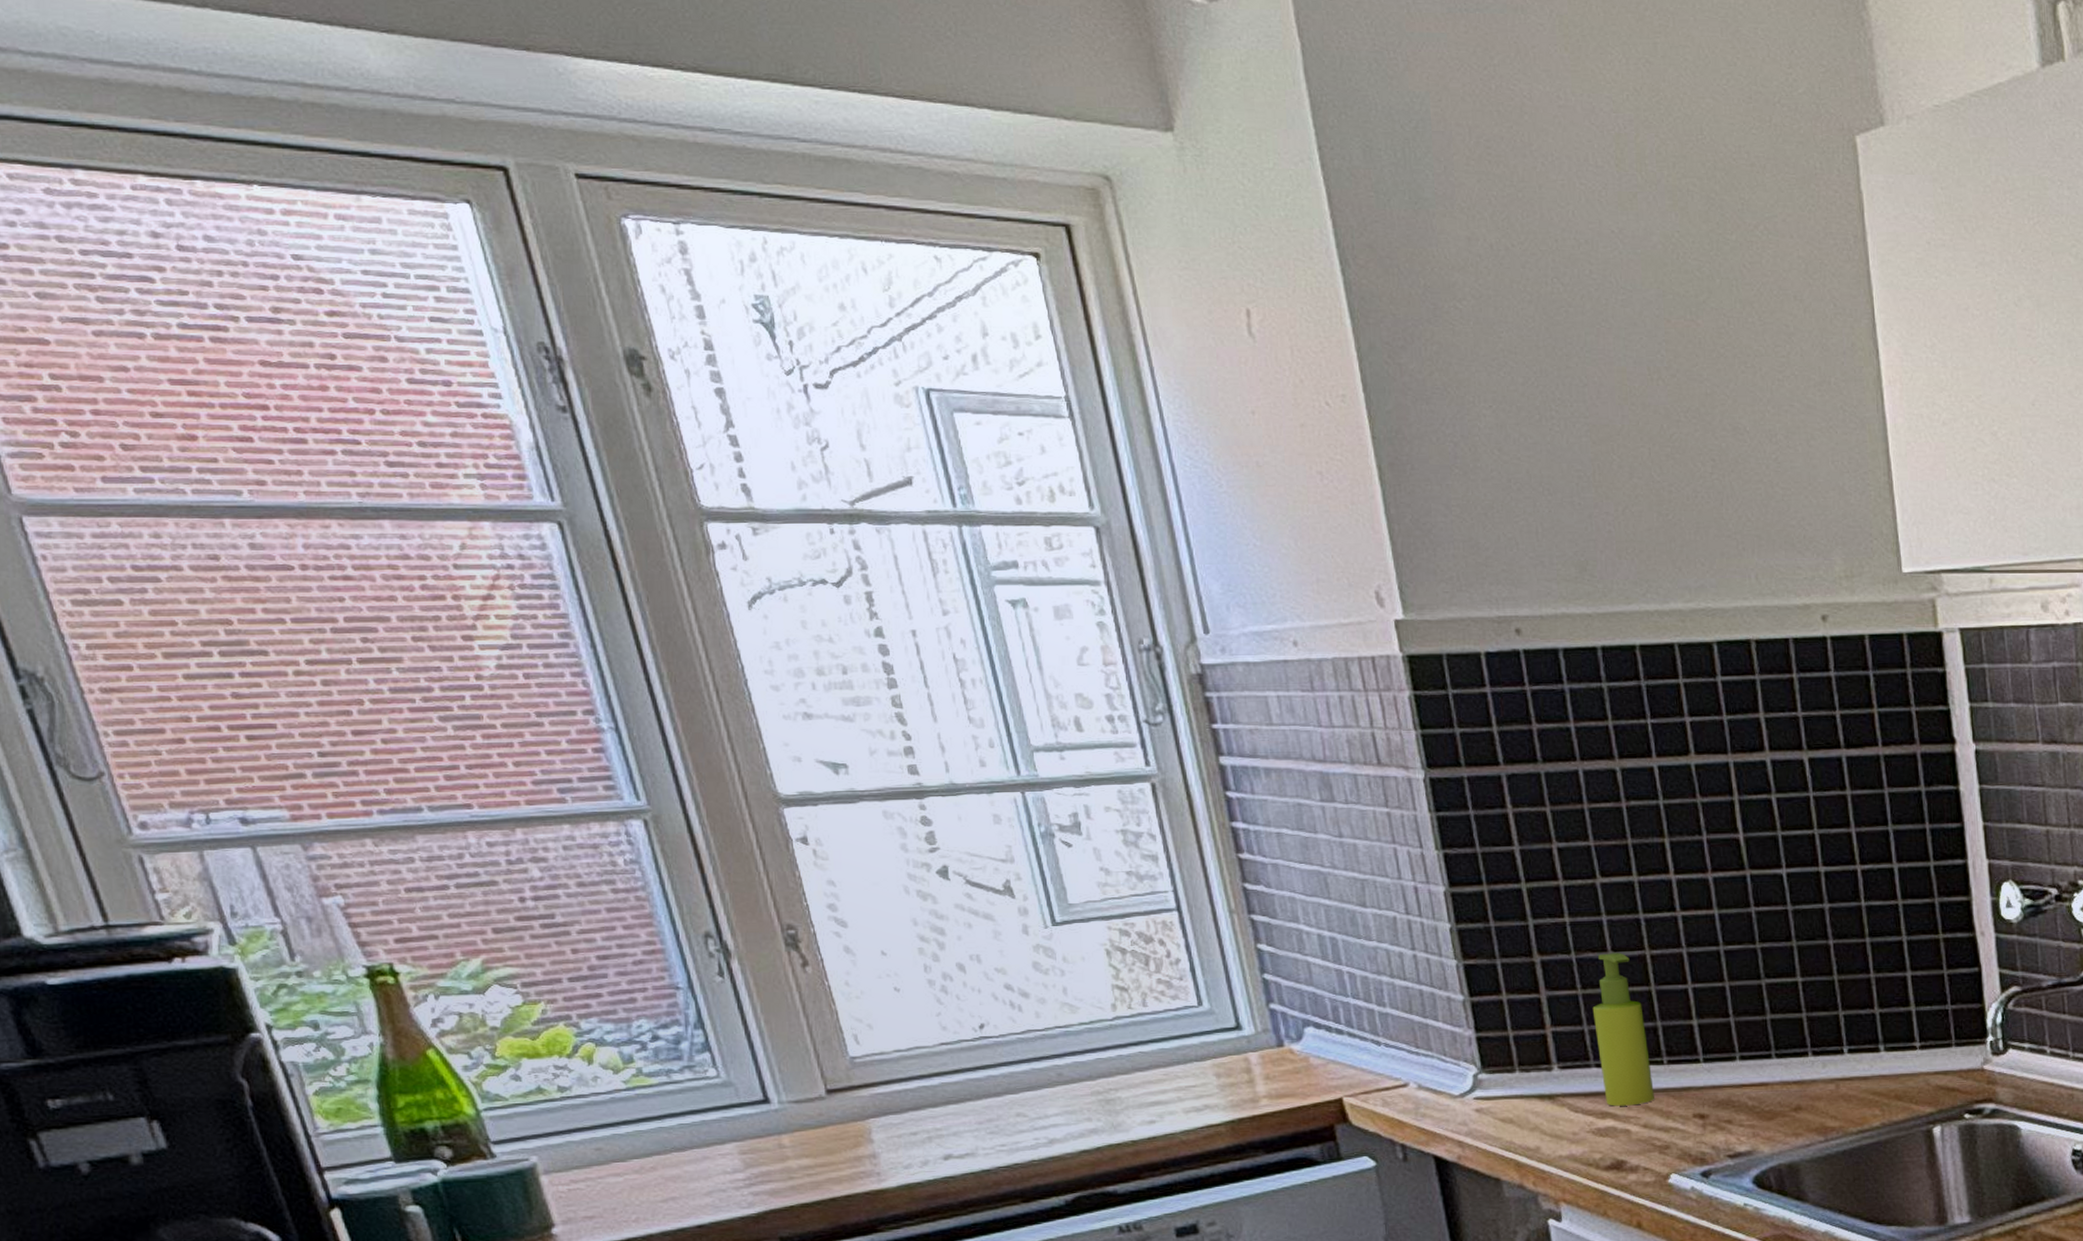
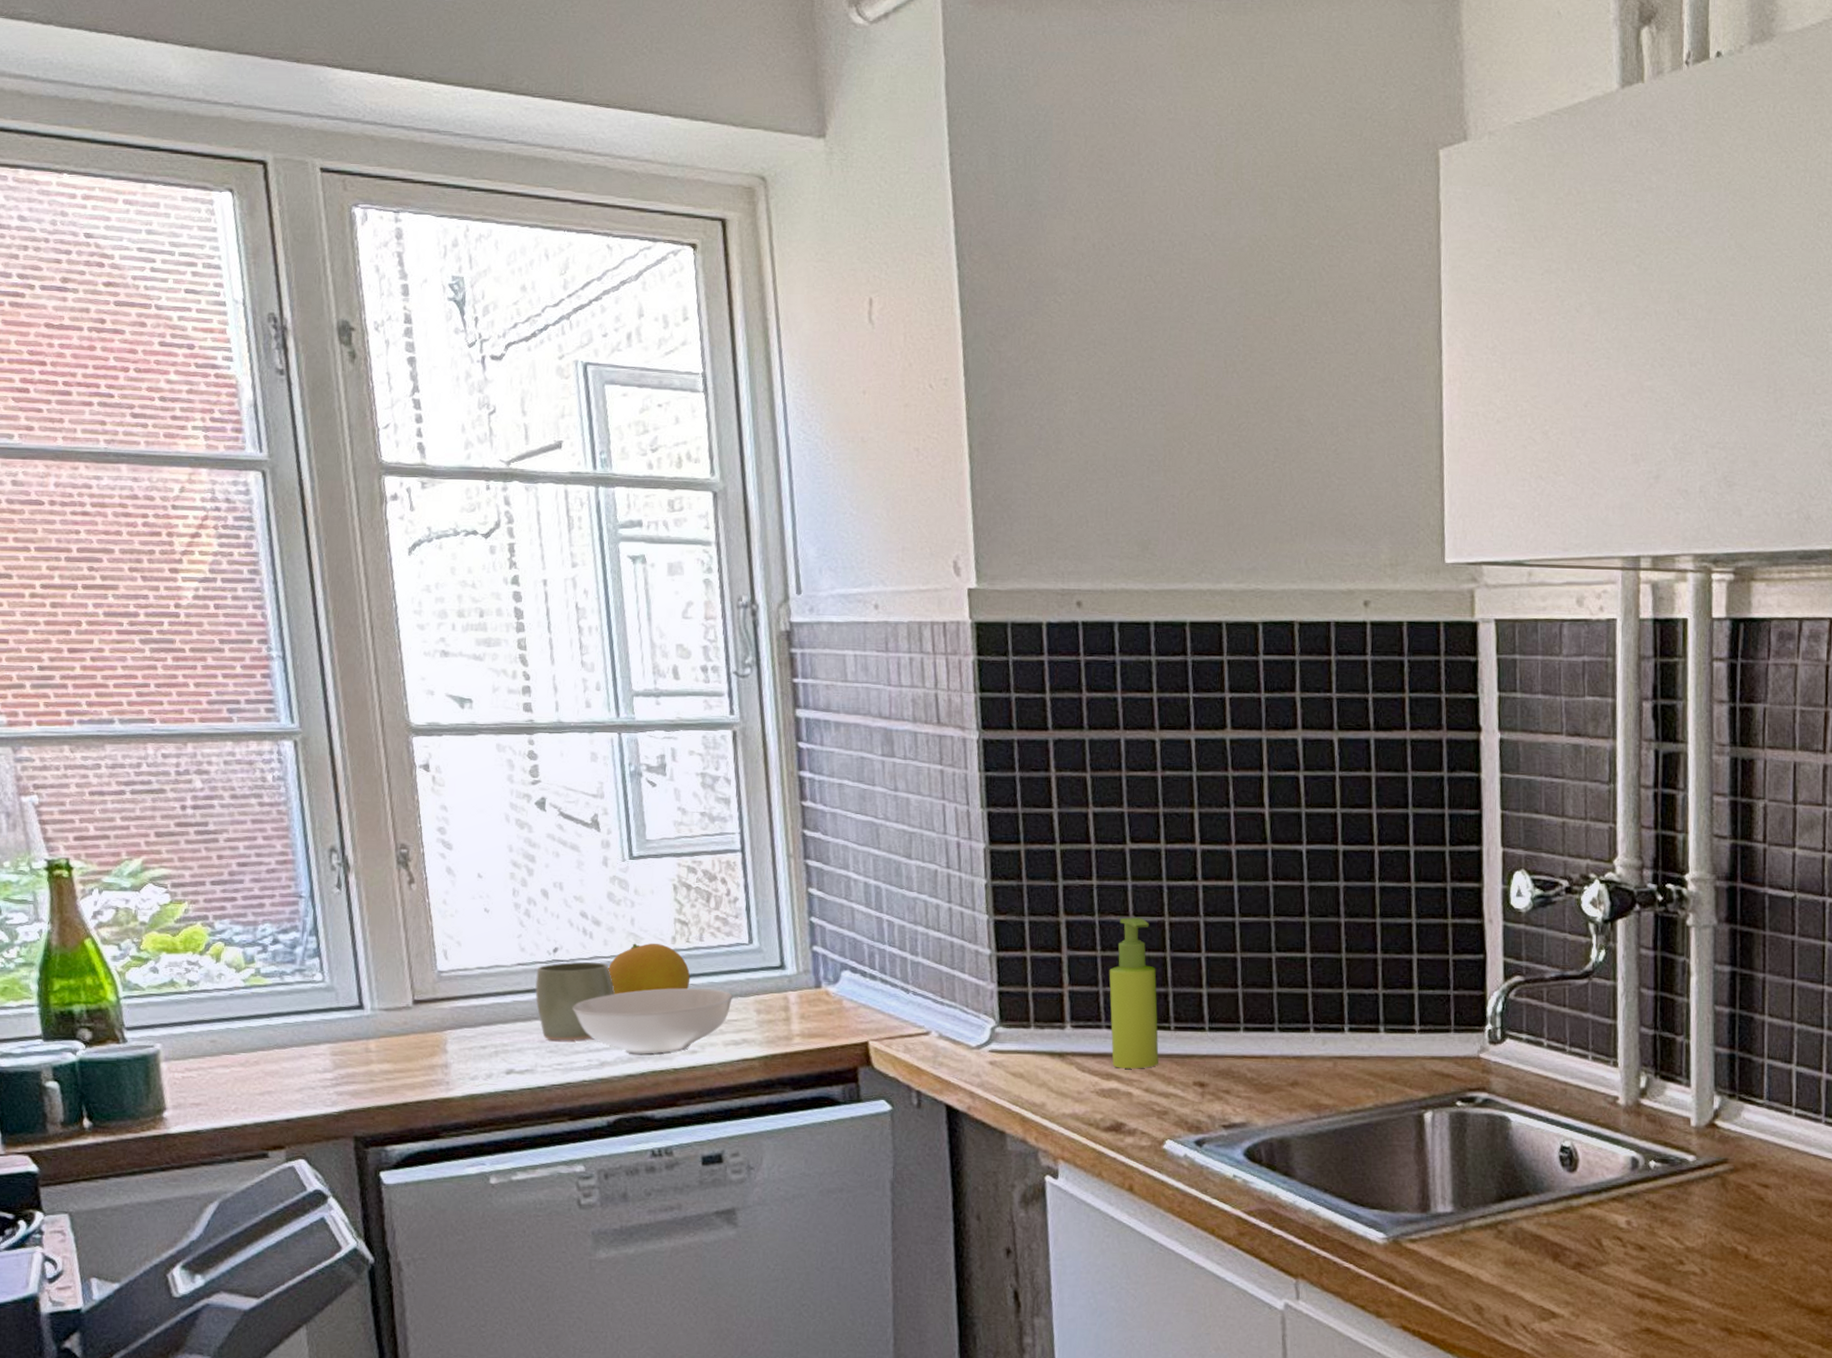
mug: none [963,1036,1055,1121] -> present [535,961,615,1041]
bowl: none [1009,1055,1188,1129] -> present [572,988,733,1054]
fruit: none [1044,1012,1138,1068] -> present [608,943,691,995]

